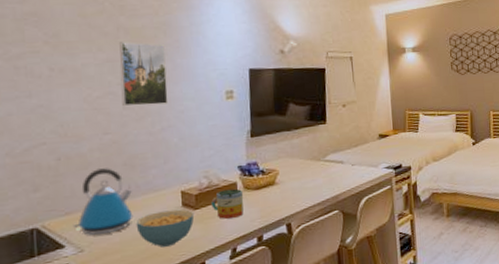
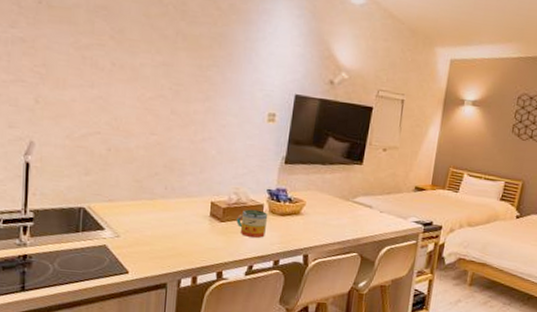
kettle: present [72,168,134,236] -> none [113,165,168,226]
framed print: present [119,42,168,107] -> none [171,47,219,116]
cereal bowl: present [136,209,195,248] -> none [166,216,220,250]

